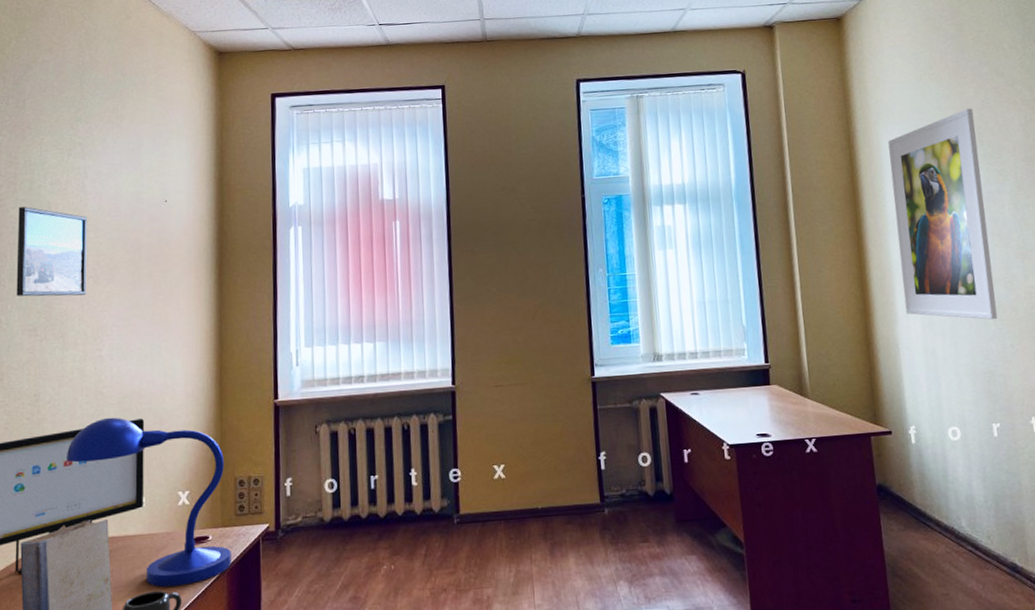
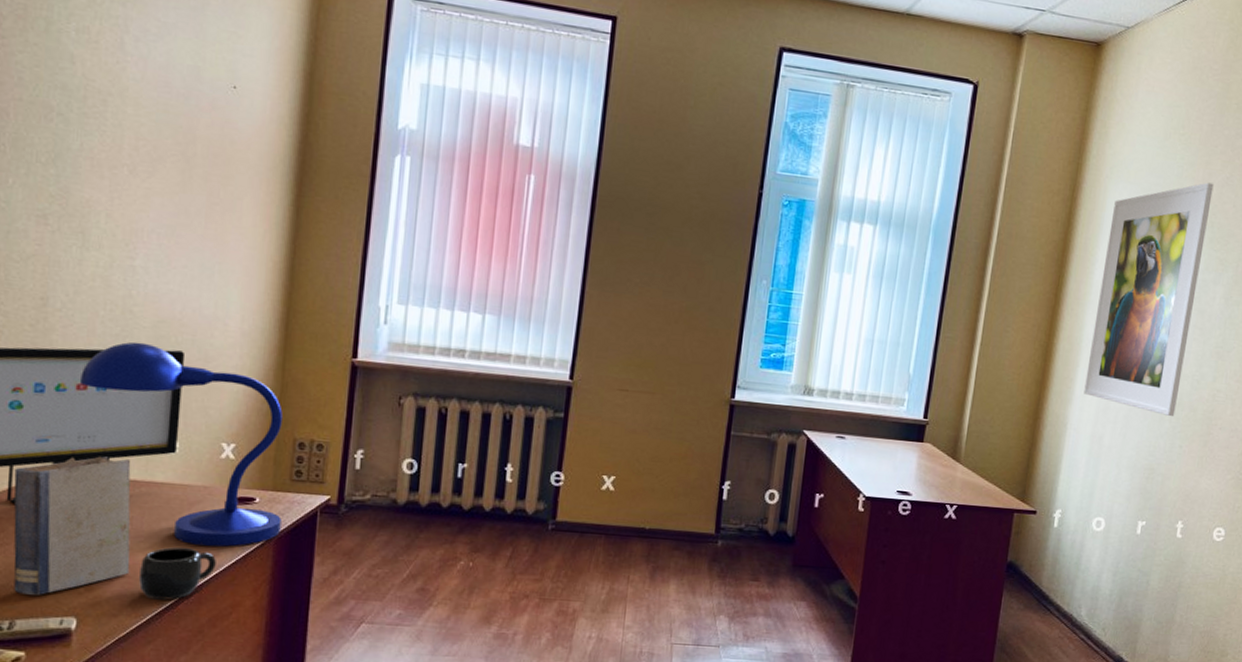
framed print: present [16,207,88,297] -> none [21,52,126,186]

